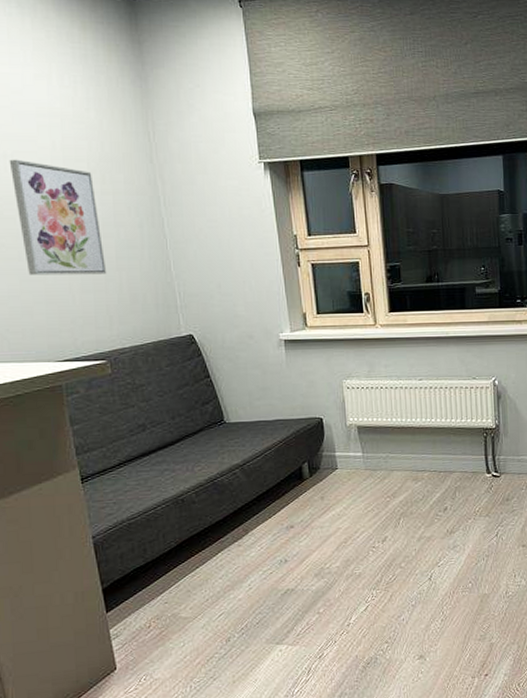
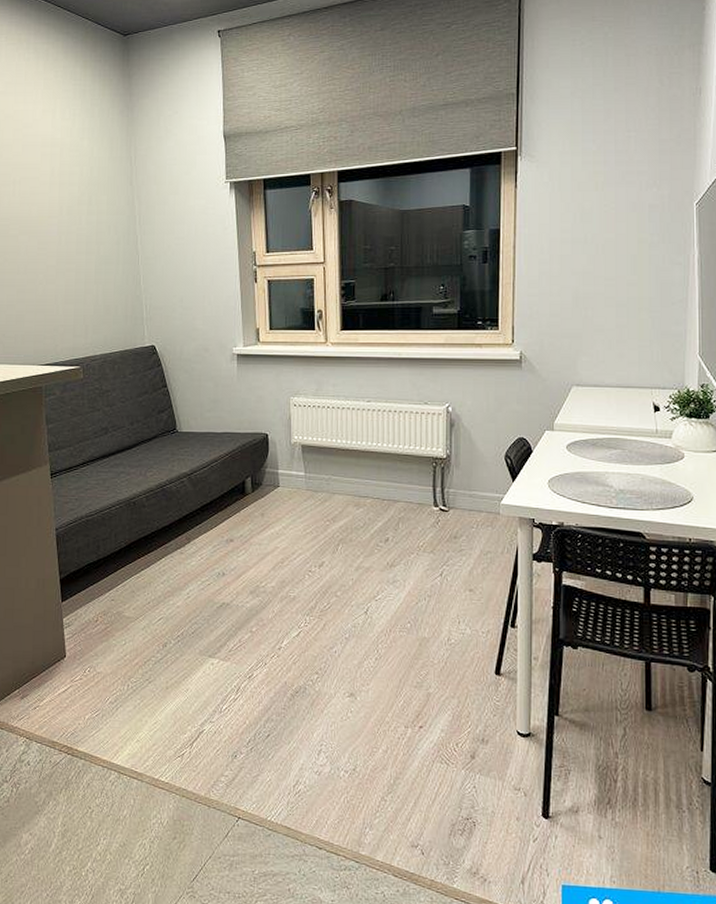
wall art: present [9,159,107,276] -> none [17,184,87,287]

